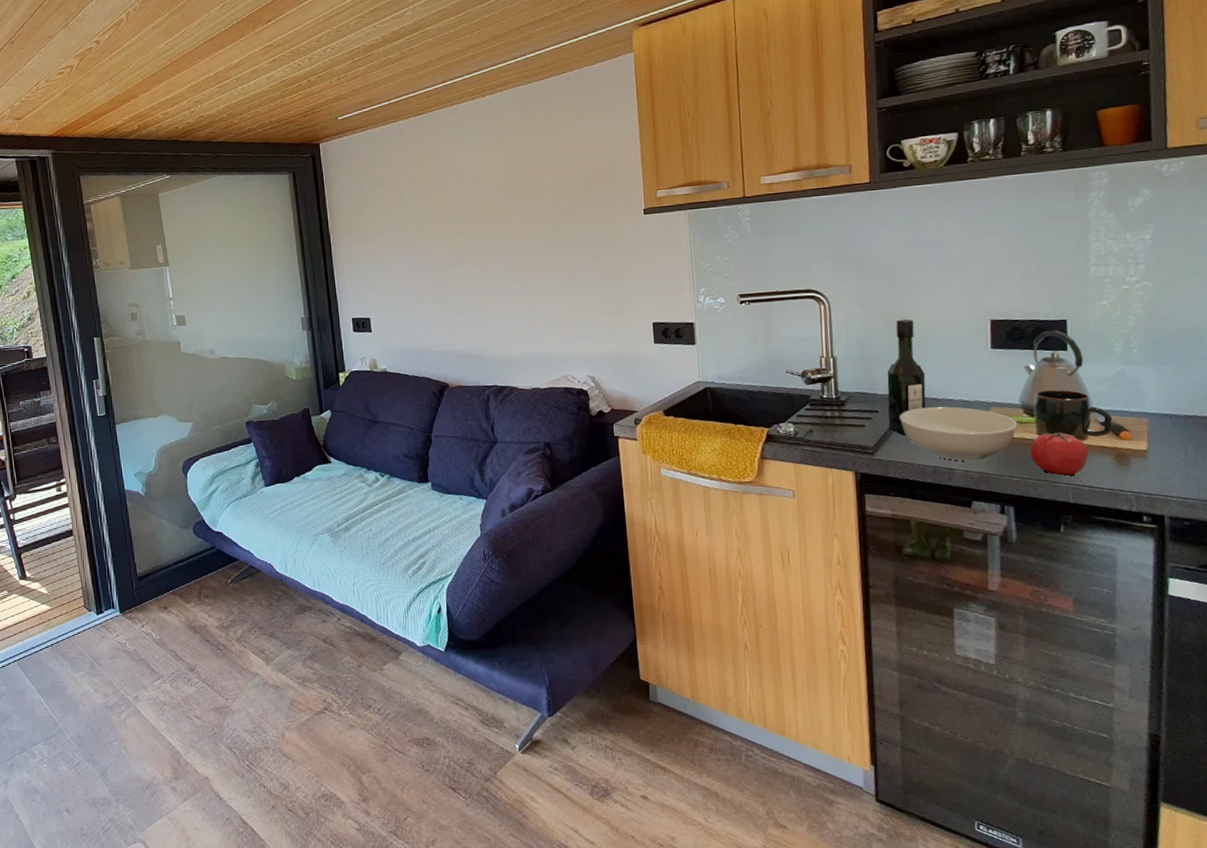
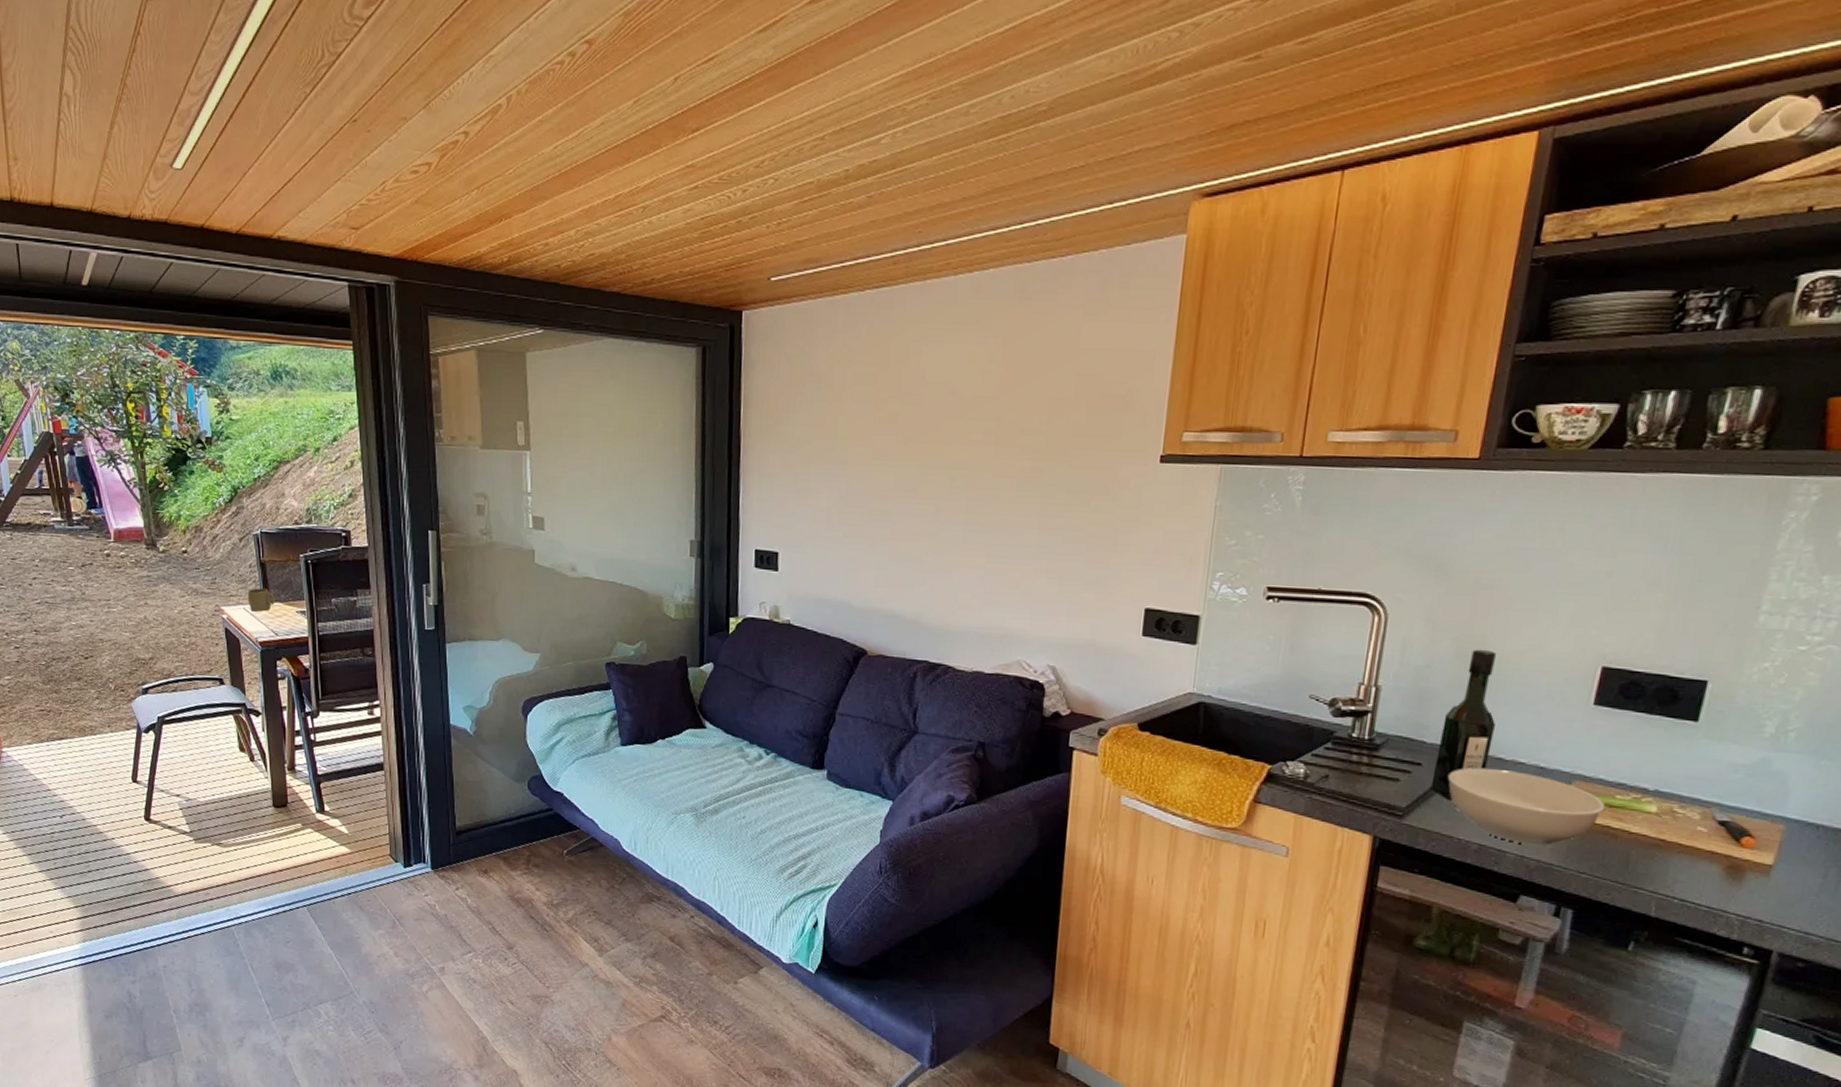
kettle: present [1018,330,1093,418] -> none [1613,691,1718,803]
tomato: present [1030,432,1088,476] -> none [1611,821,1692,882]
mug: present [1034,389,1113,441] -> none [1626,768,1737,841]

